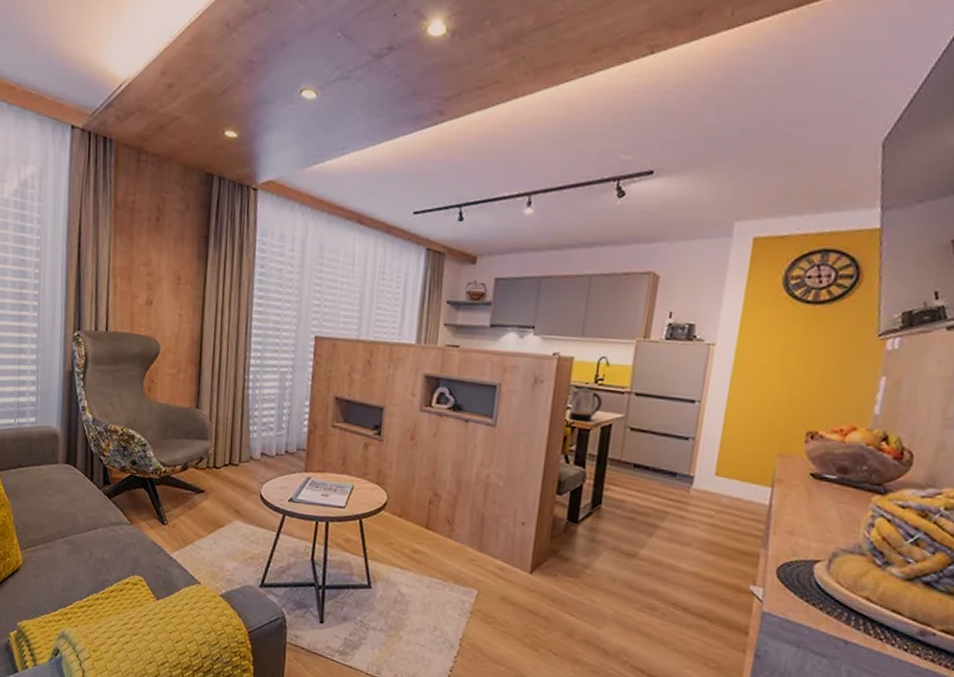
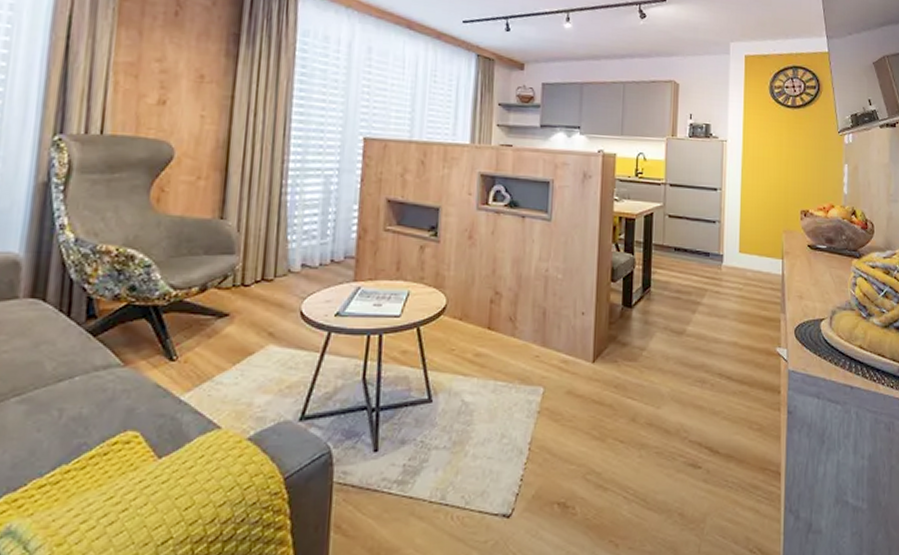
kettle: present [569,387,603,422] -> none [616,180,644,211]

